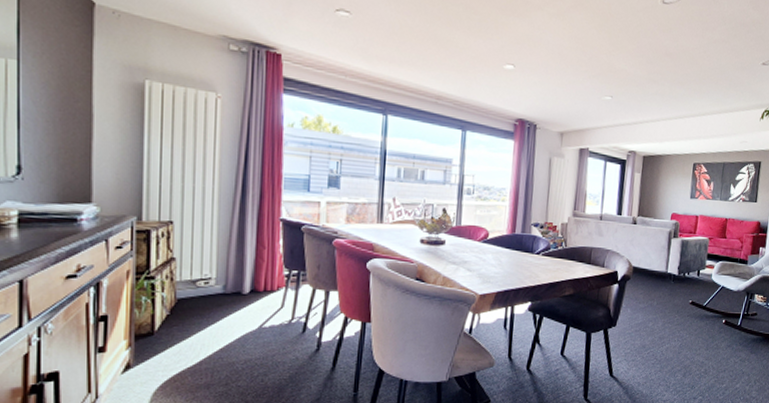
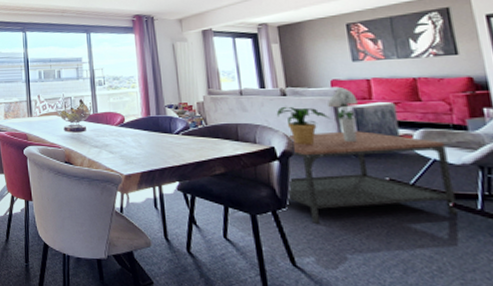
coffee table: none [617,259,732,340] -> present [286,131,457,225]
potted plant: none [625,234,664,271] -> present [276,106,330,146]
bouquet: none [665,221,686,270] -> present [328,87,358,143]

